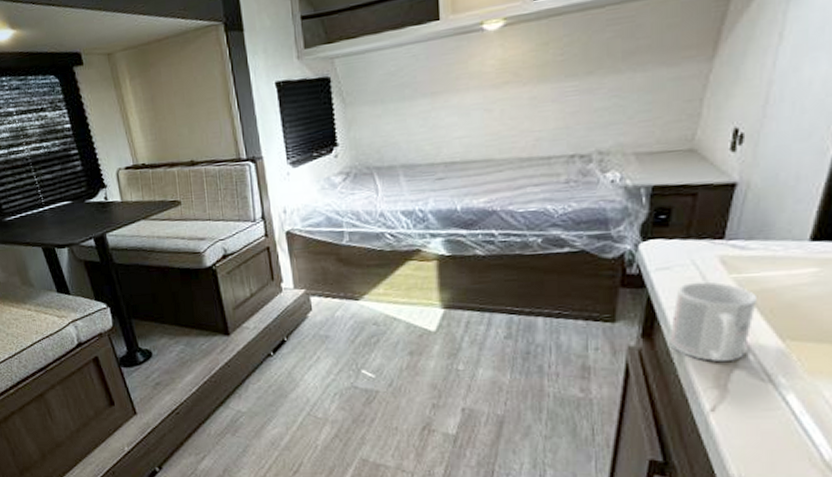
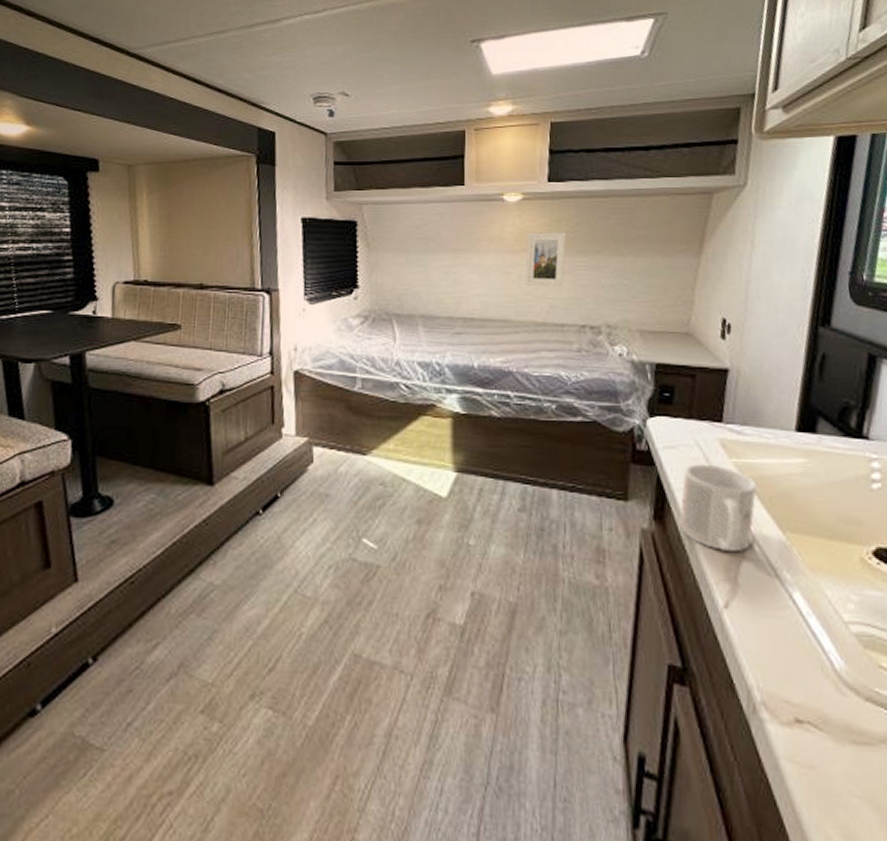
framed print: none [508,56,555,121] -> present [525,232,567,287]

